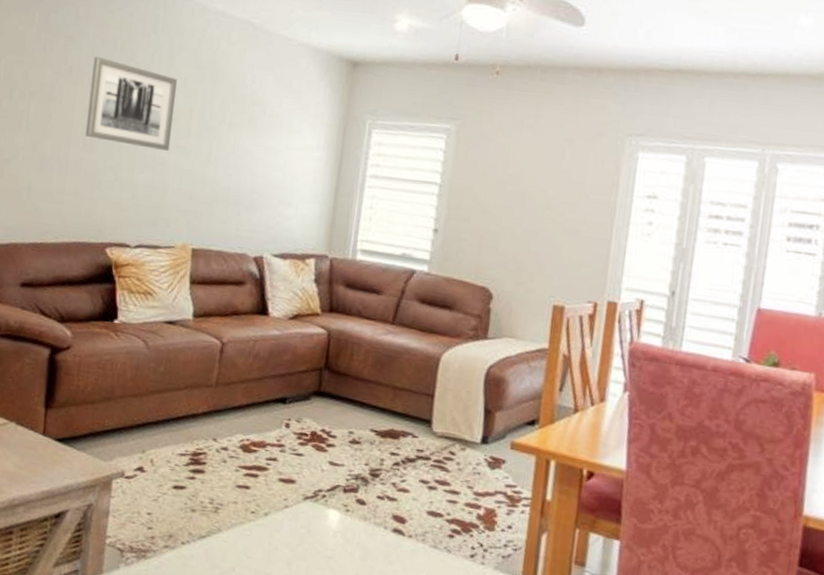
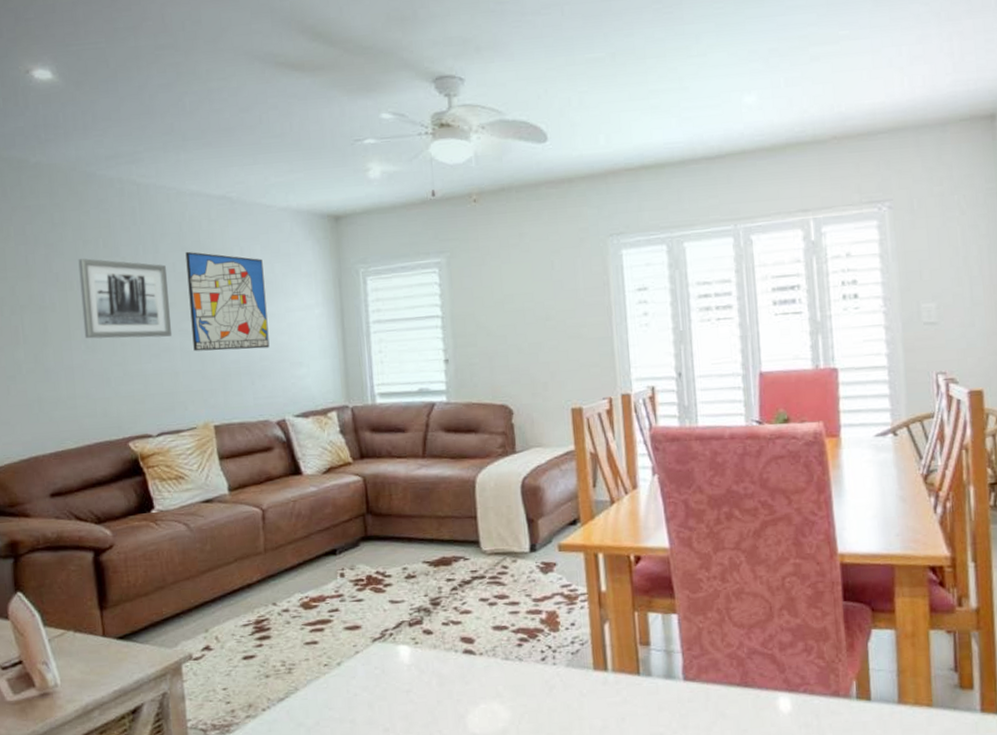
wall art: none [187,69,273,182] -> present [185,251,270,352]

